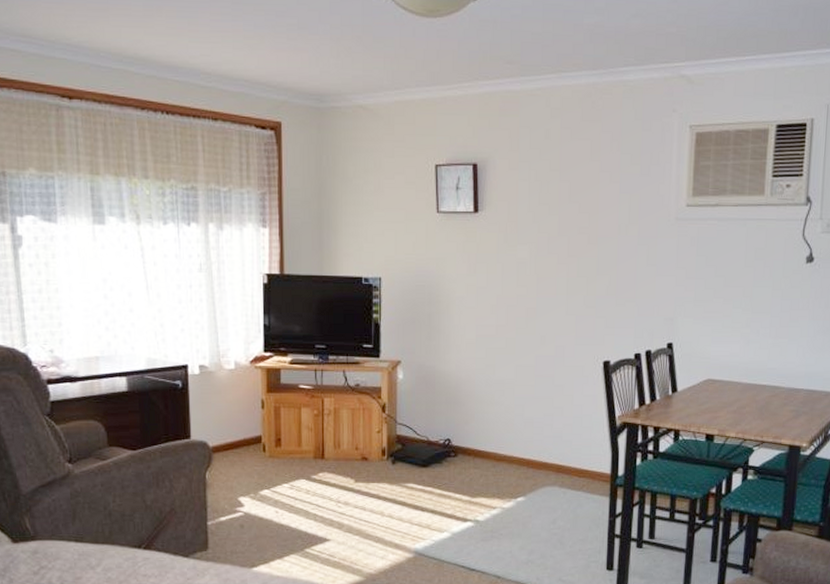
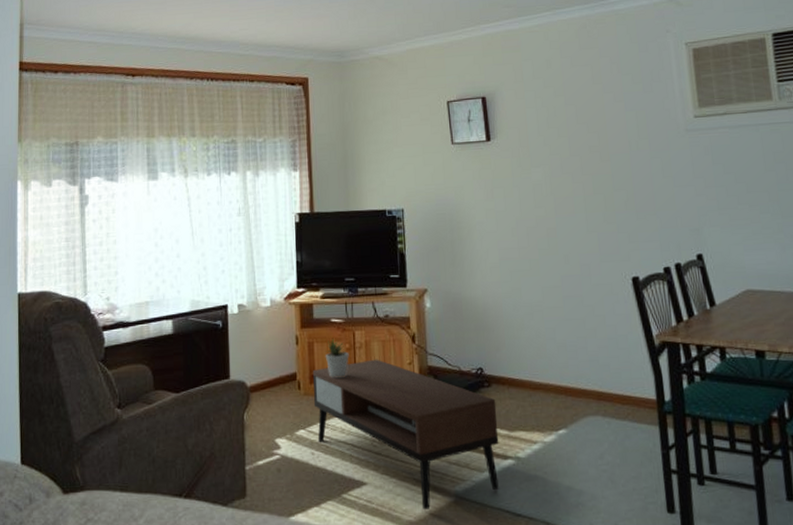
coffee table: none [278,426,461,564] -> present [312,359,499,510]
potted plant: none [293,405,317,443] -> present [326,339,349,379]

